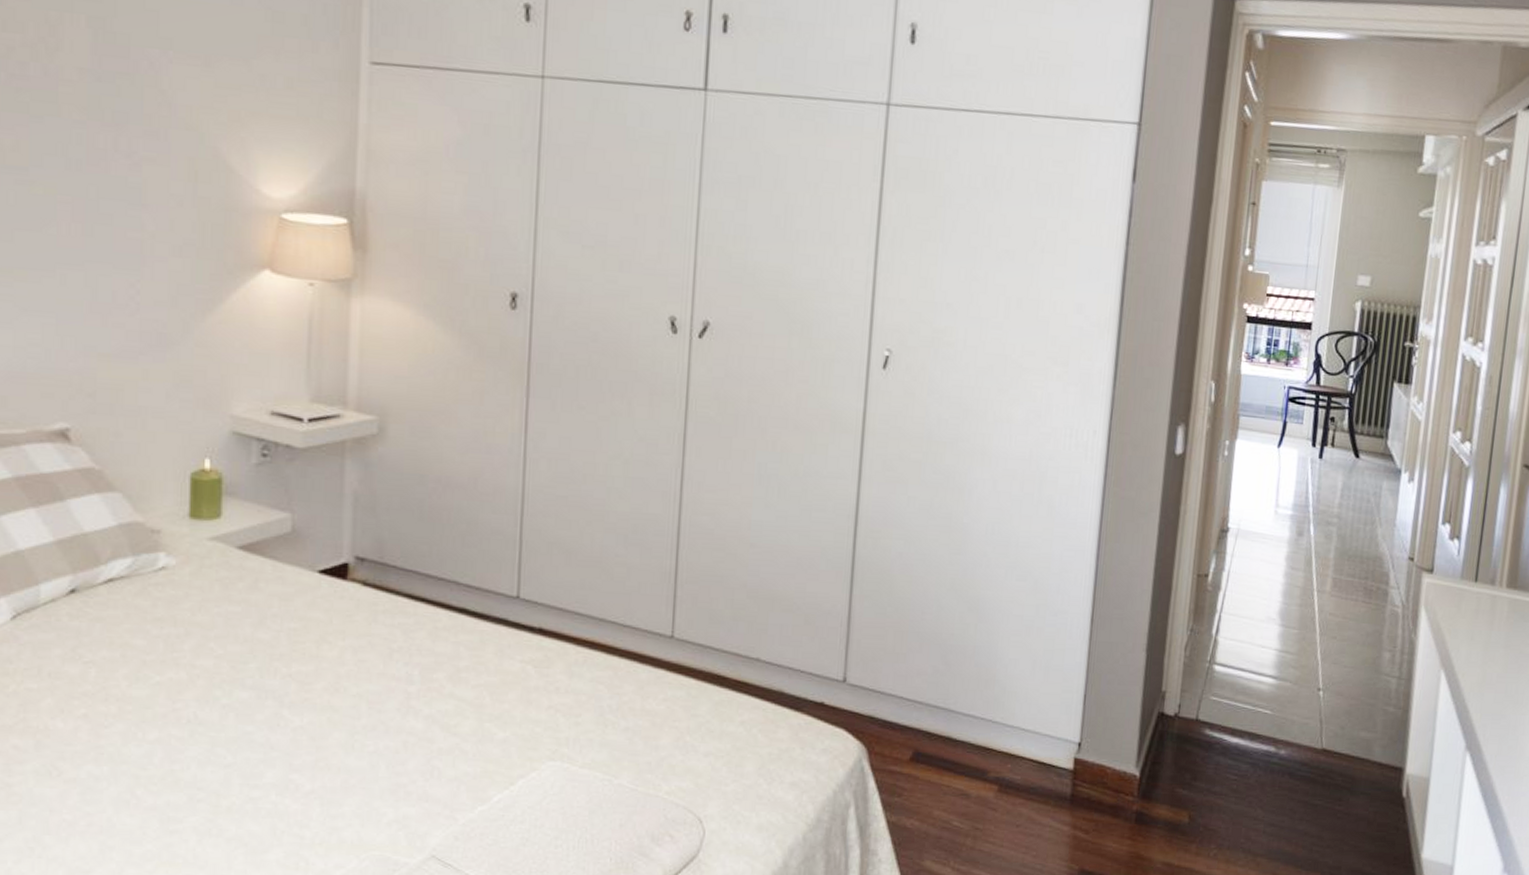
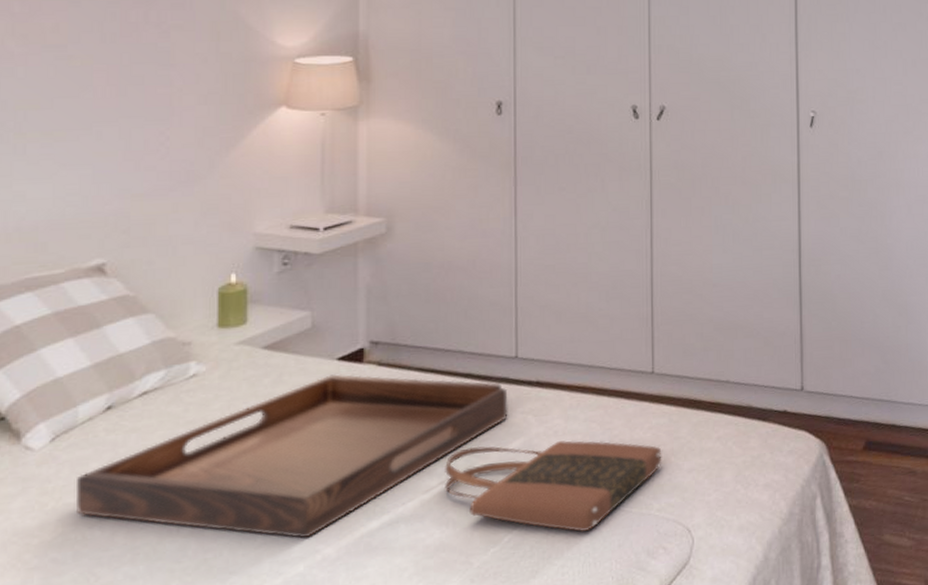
serving tray: none [39,588,506,764] -> present [77,374,508,539]
tote bag: none [431,691,676,805] -> present [445,441,662,533]

